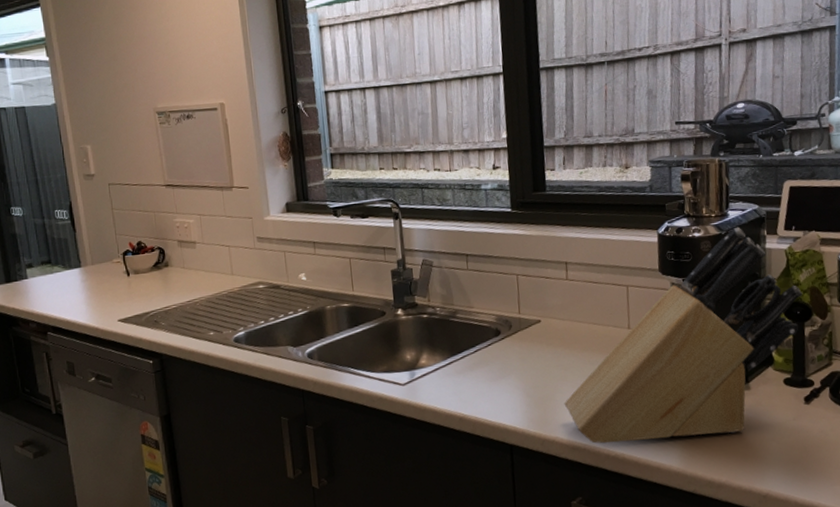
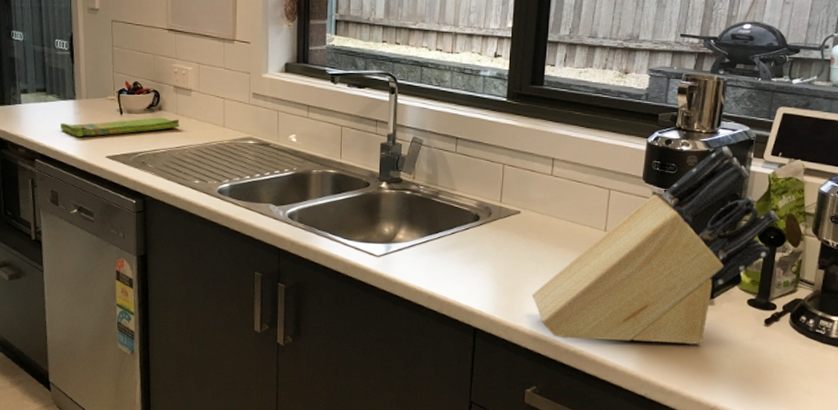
dish towel: none [68,273,188,304] -> present [60,117,180,137]

